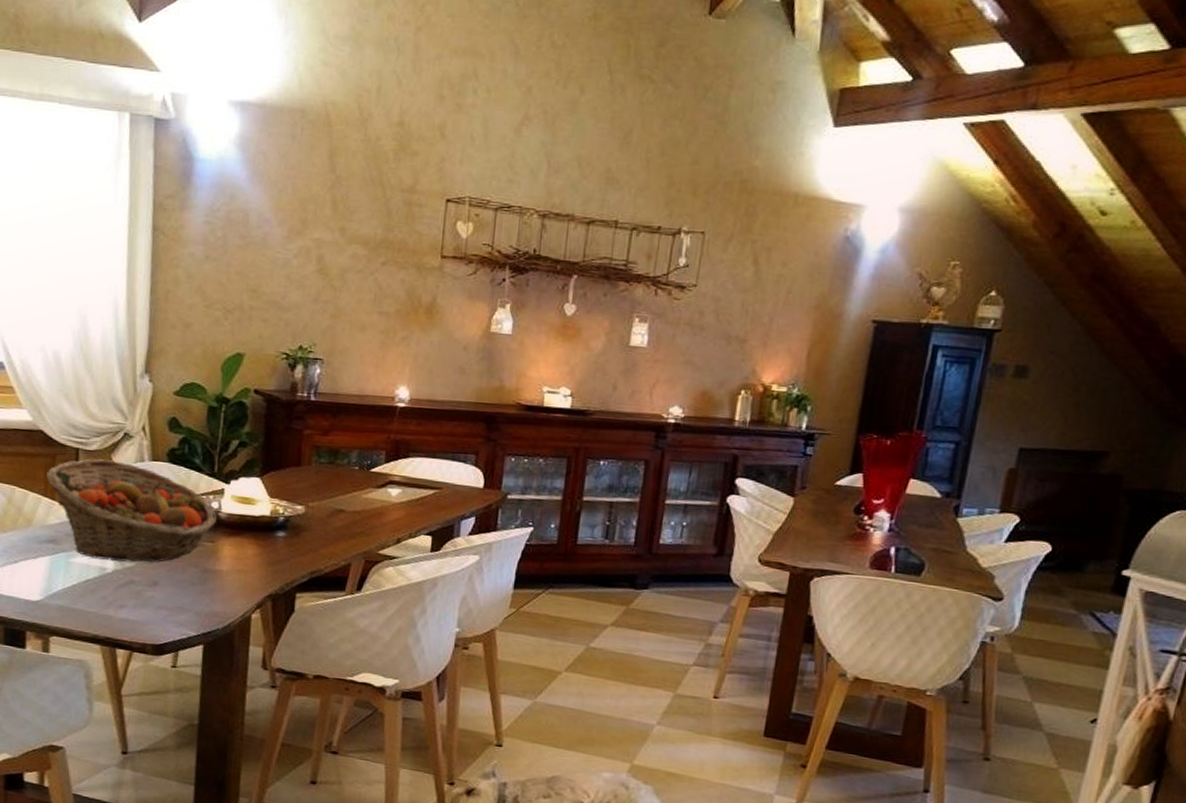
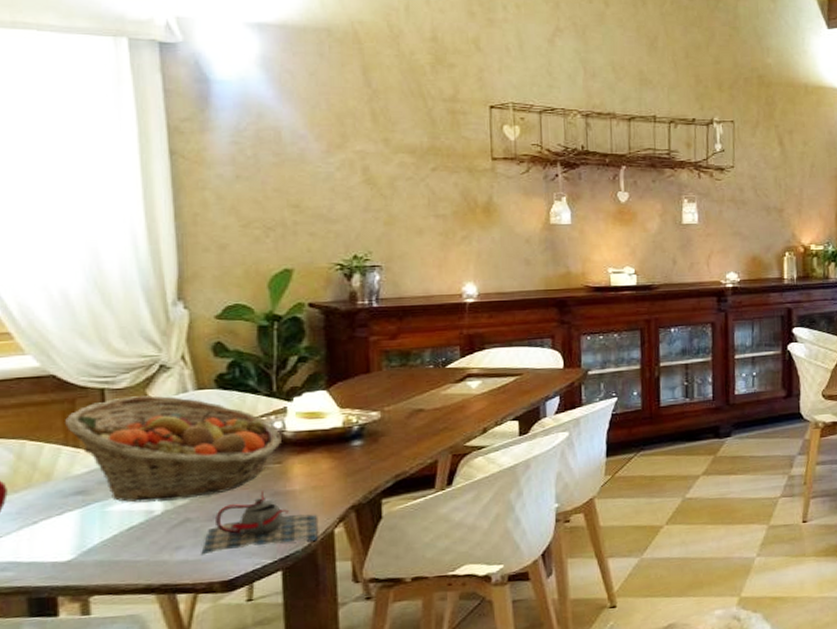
teapot: none [139,566,238,622] -> present [201,491,318,555]

